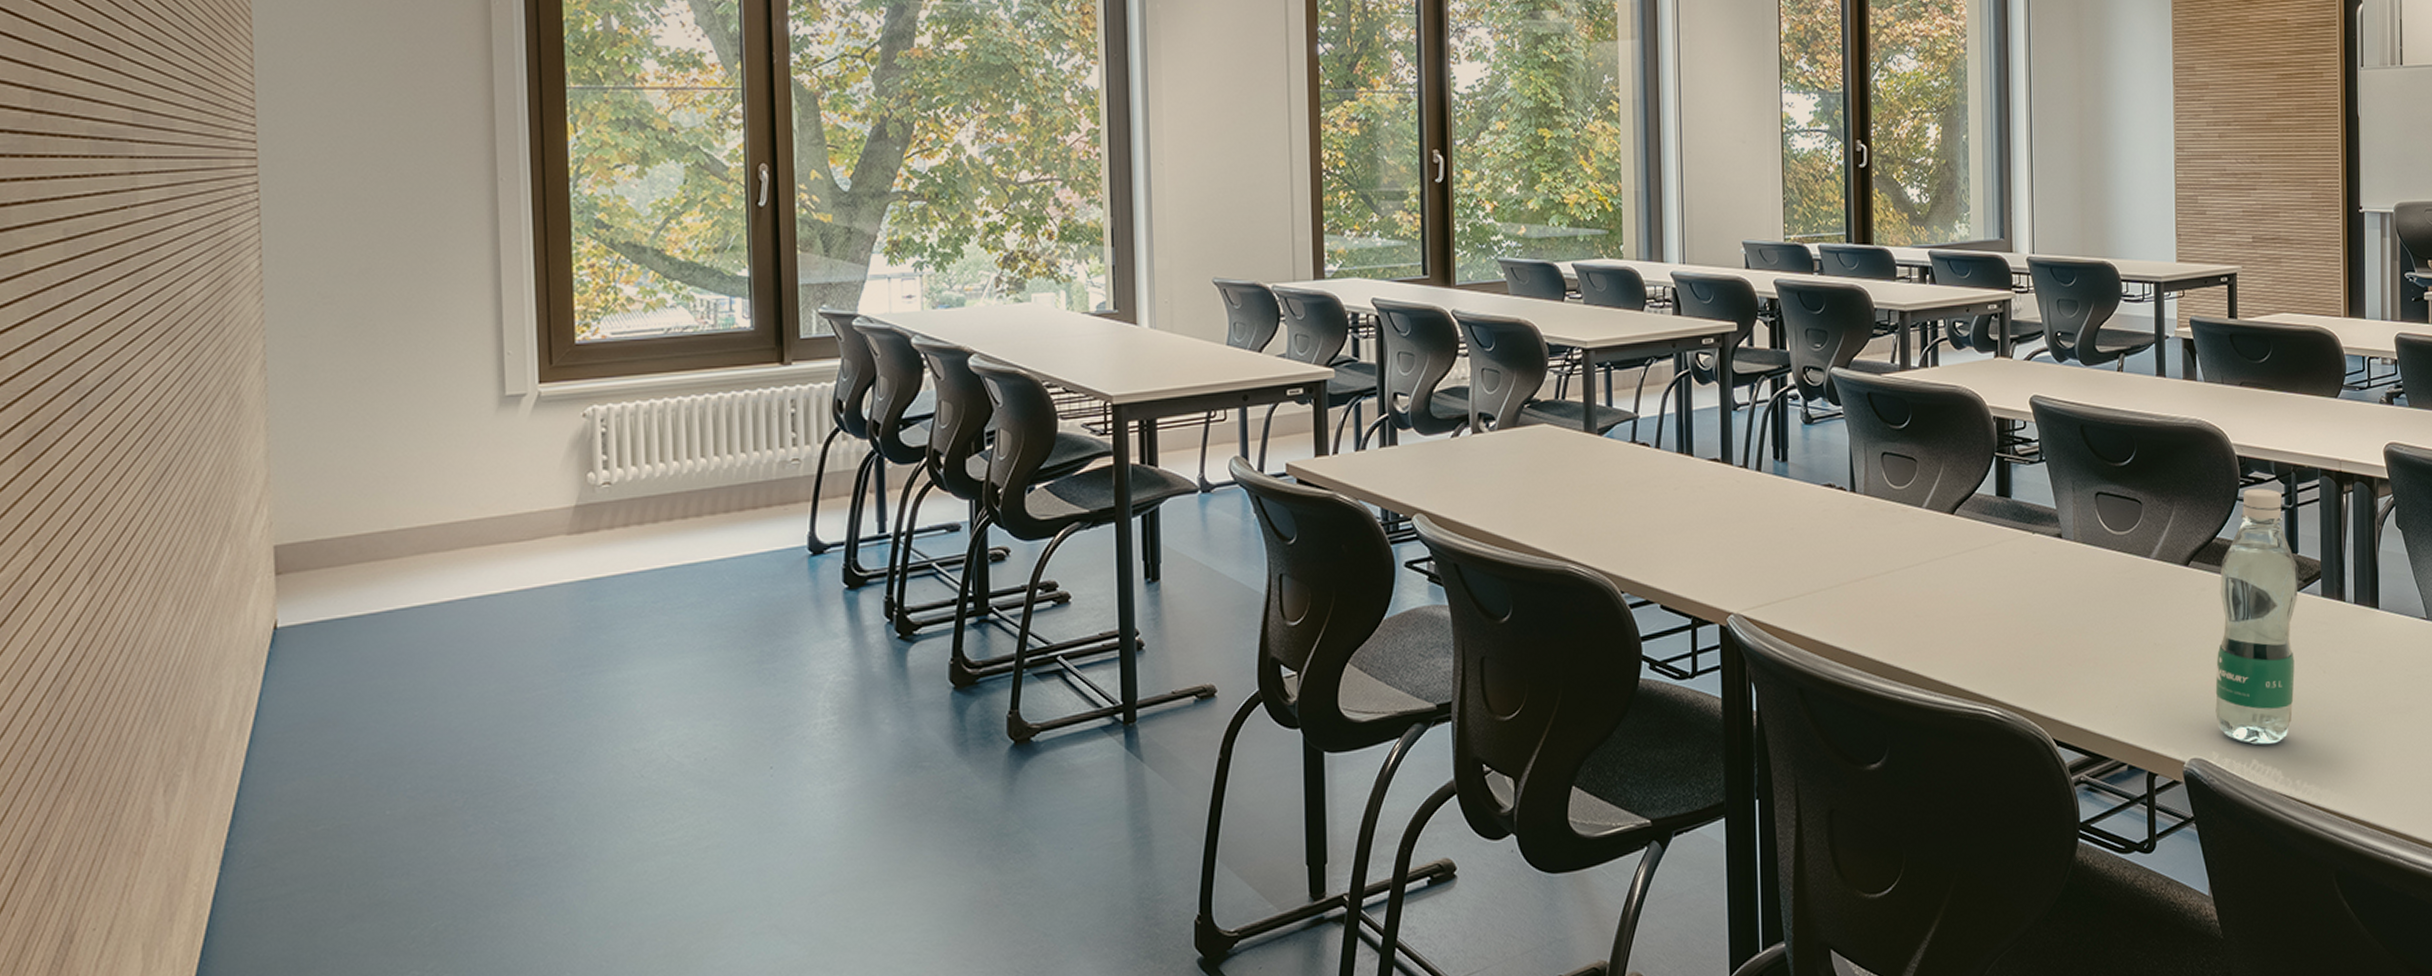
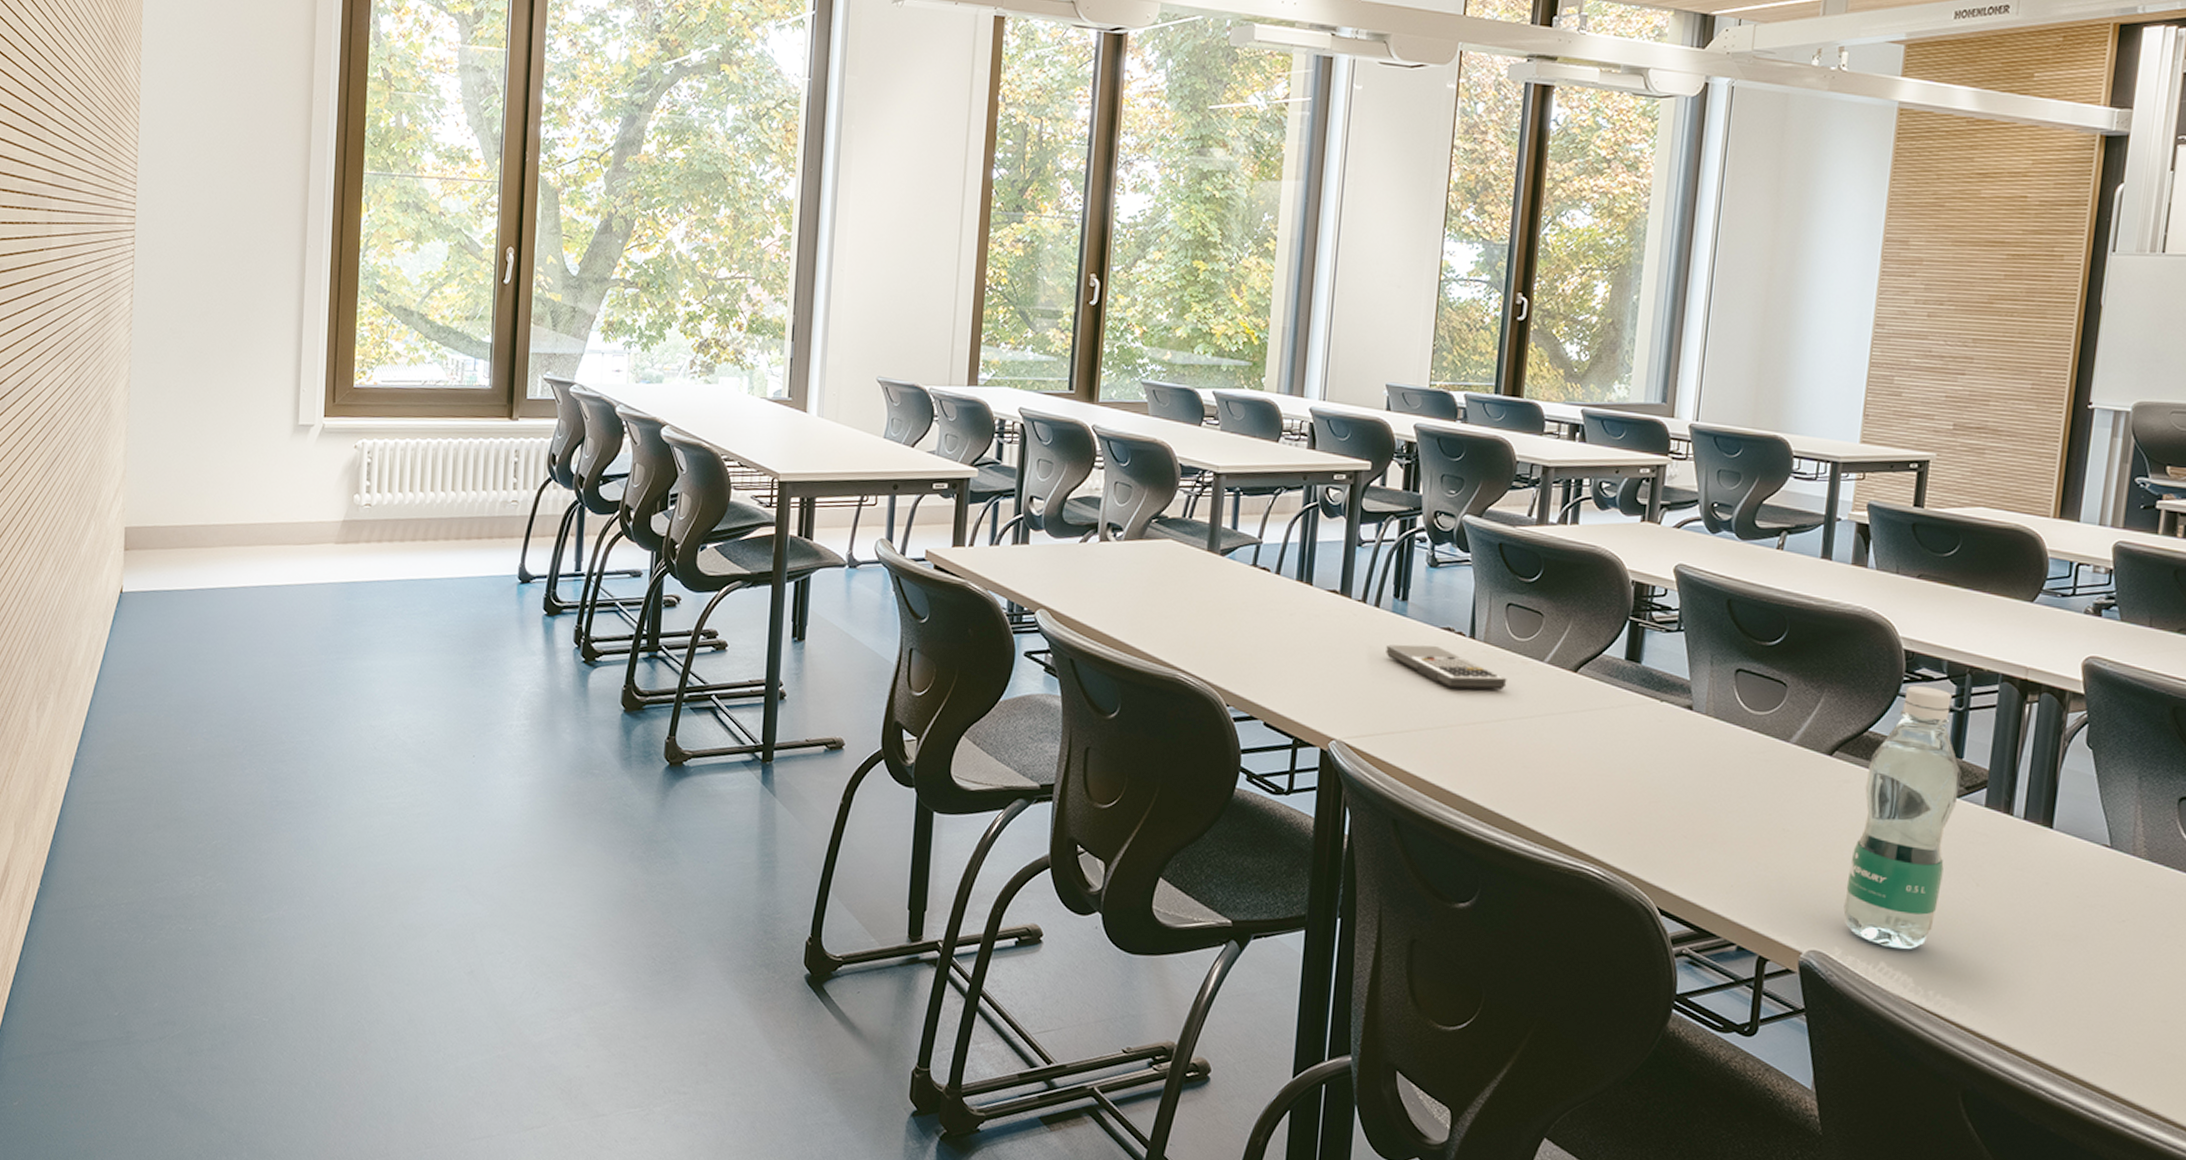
calculator: none [1772,504,1891,547] -> present [1386,644,1507,691]

